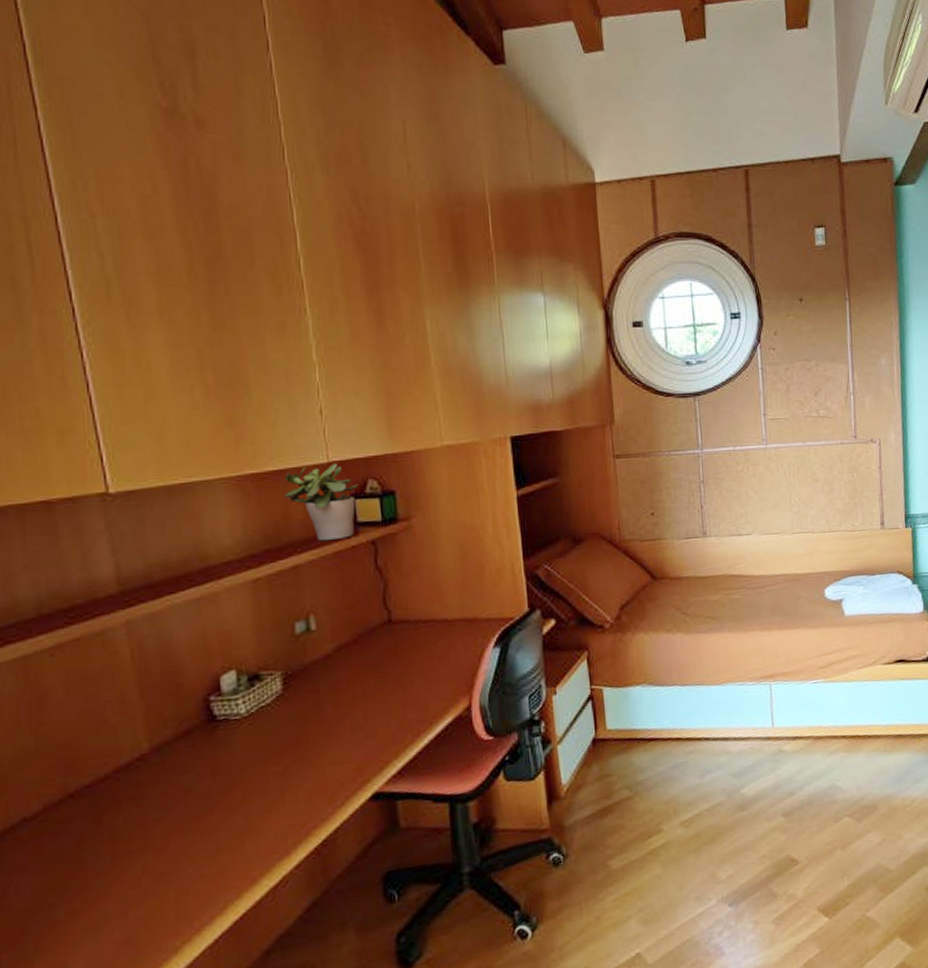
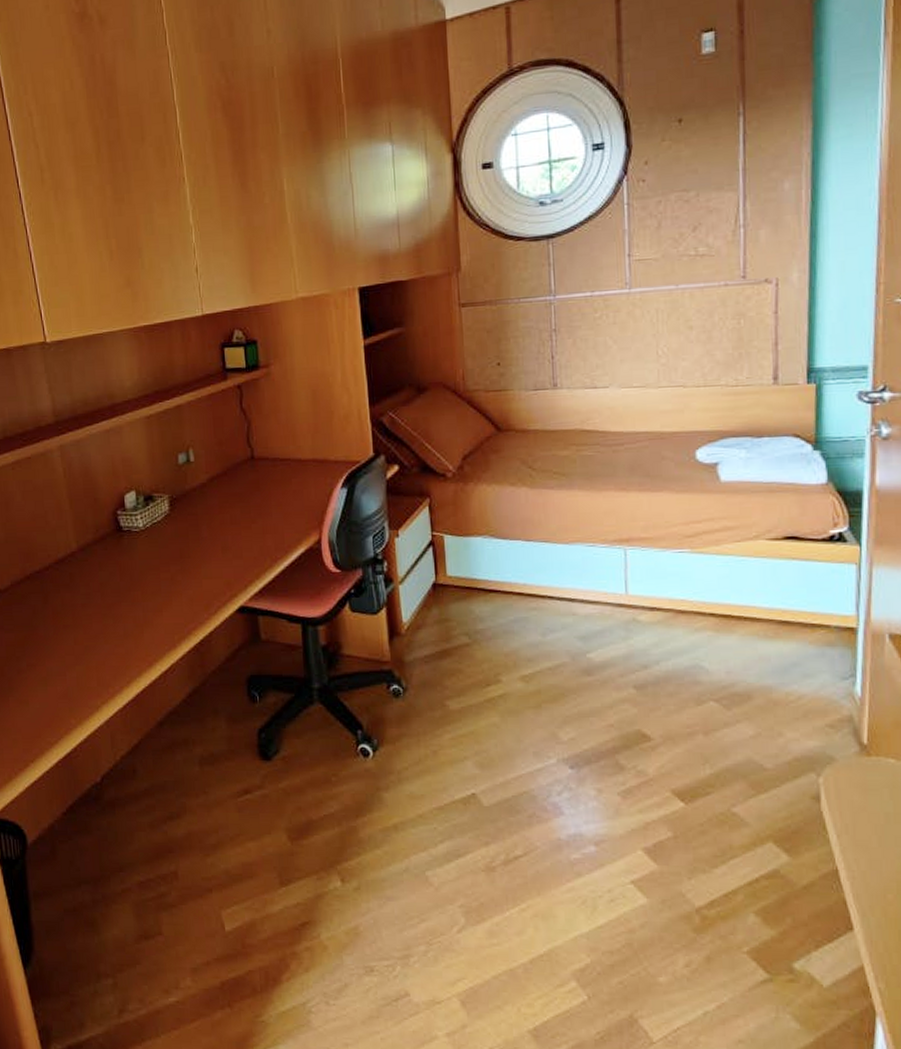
potted plant: present [284,464,359,541] -> none [169,316,227,384]

